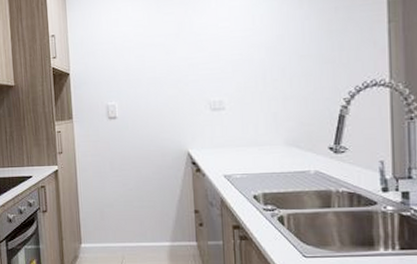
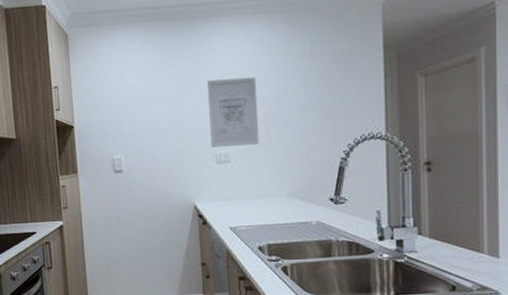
wall art: none [202,23,255,95] -> present [207,76,260,148]

